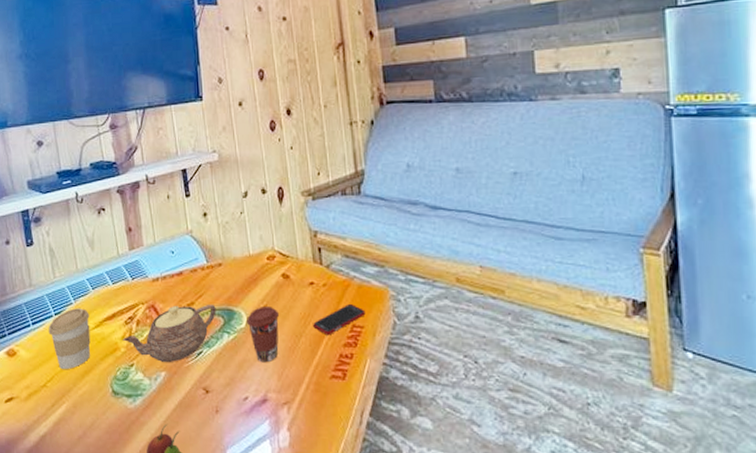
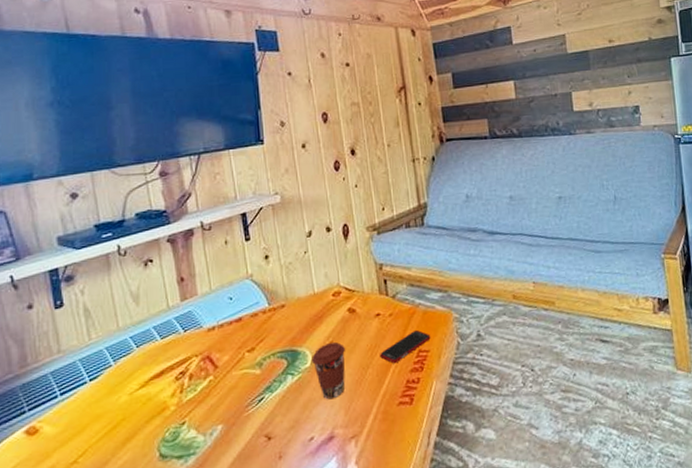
coffee cup: present [48,308,91,369] -> none [81,369,134,440]
teapot: present [122,305,216,362] -> none [172,348,279,415]

